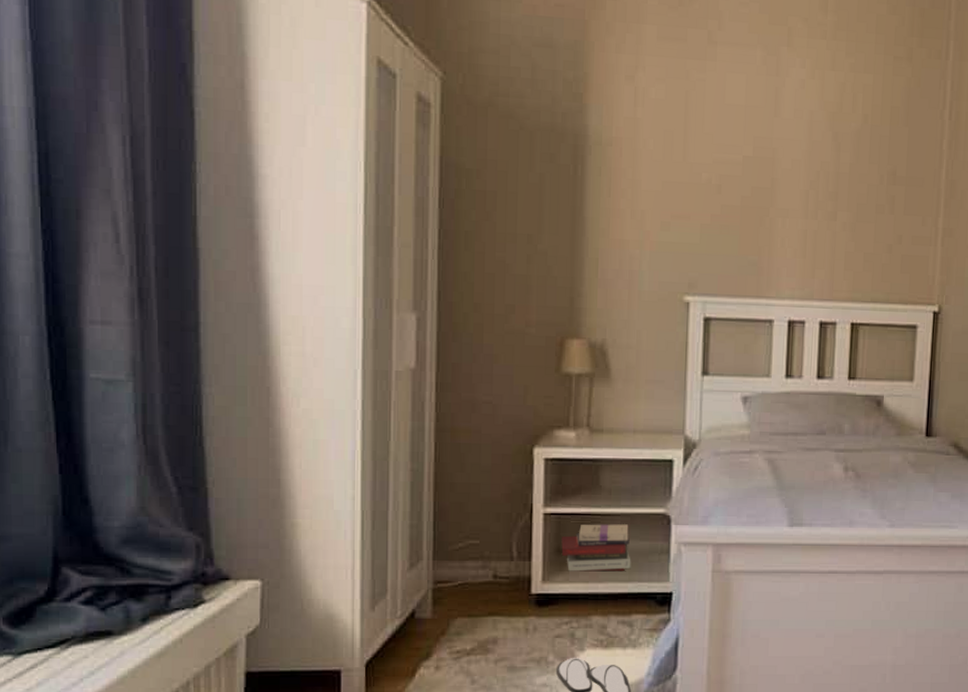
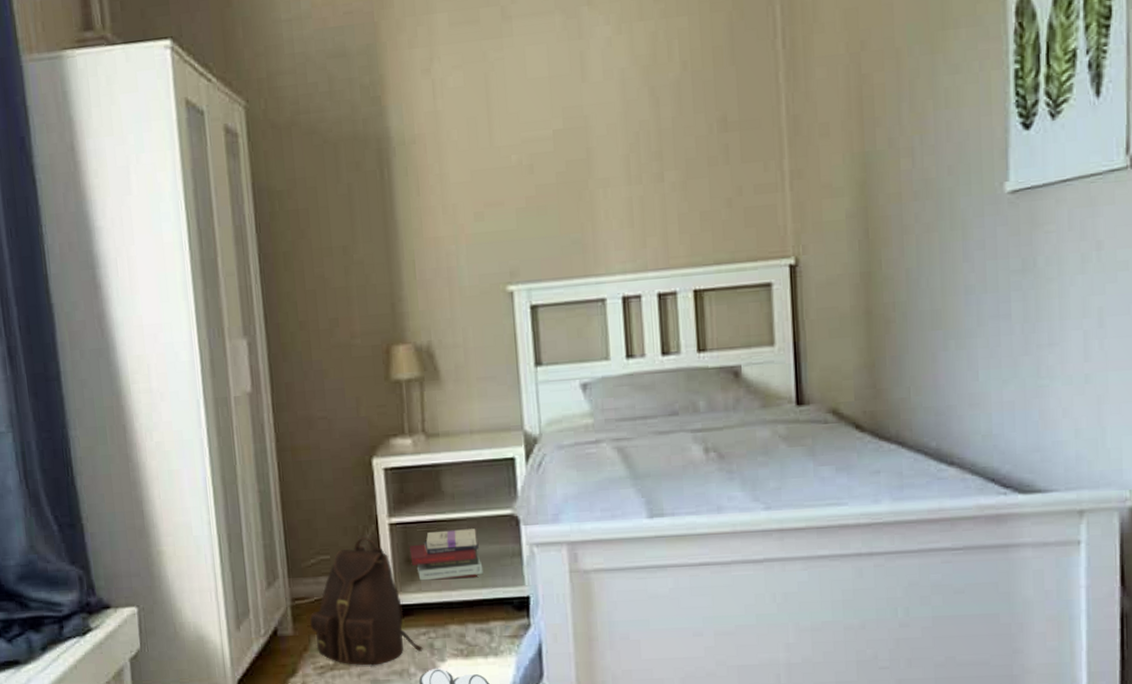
backpack: none [451,525,564,651] -> present [310,537,423,665]

